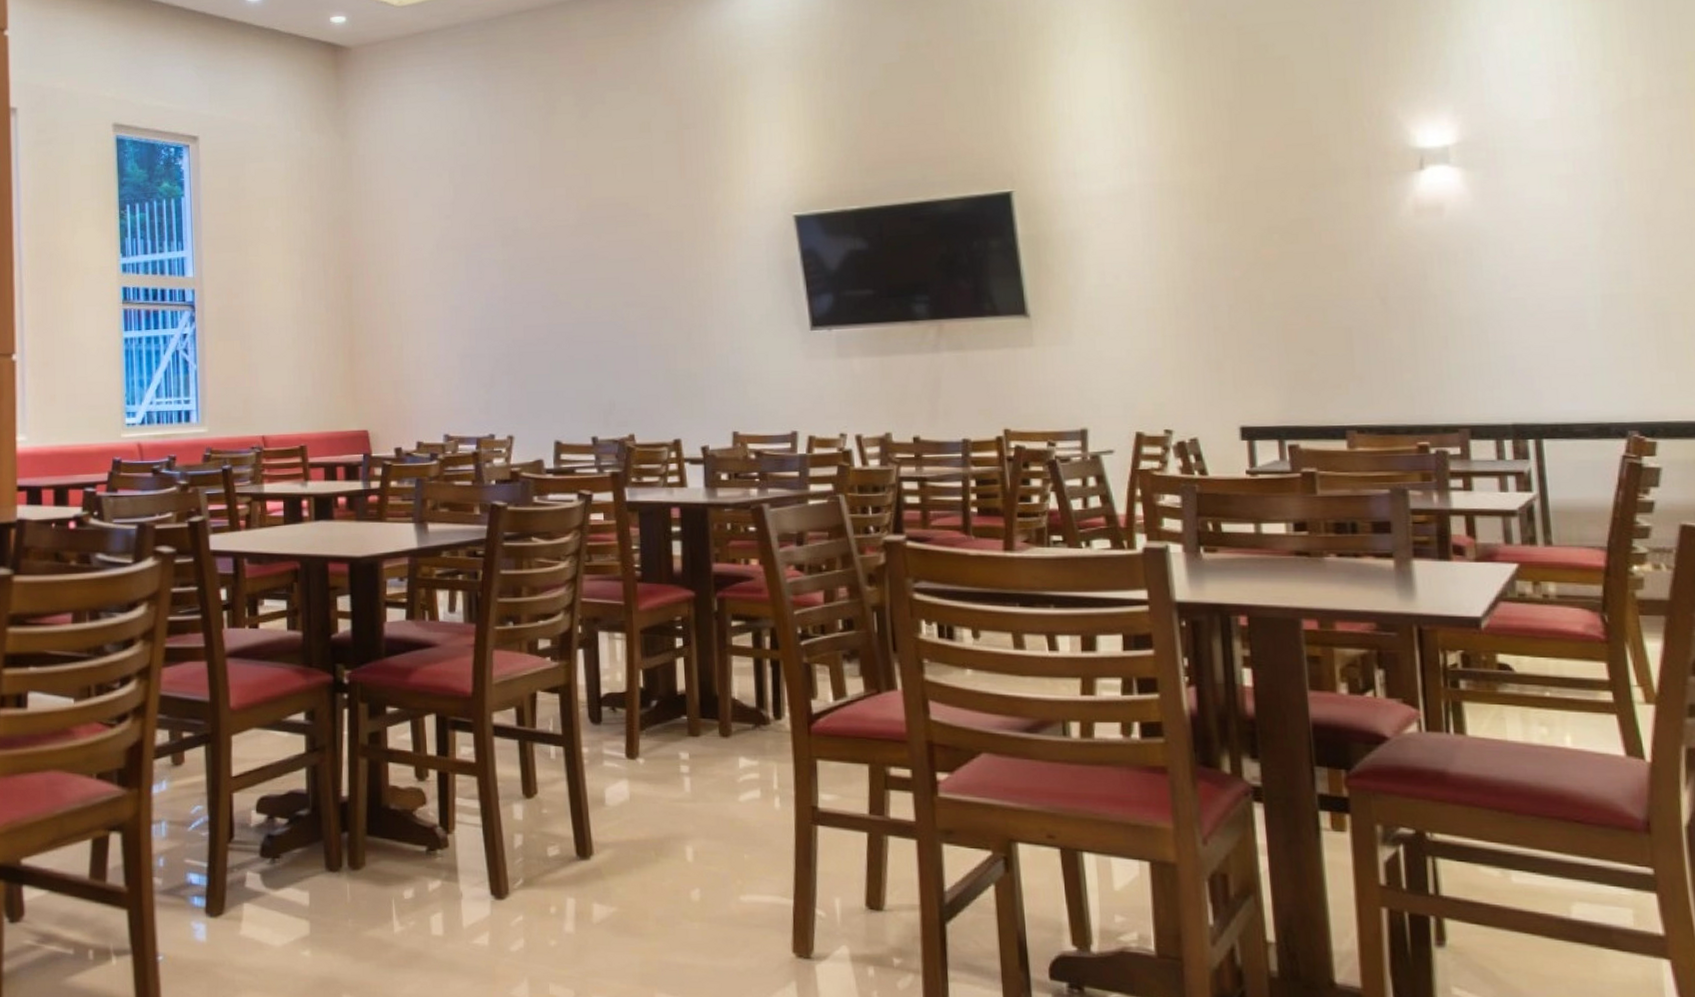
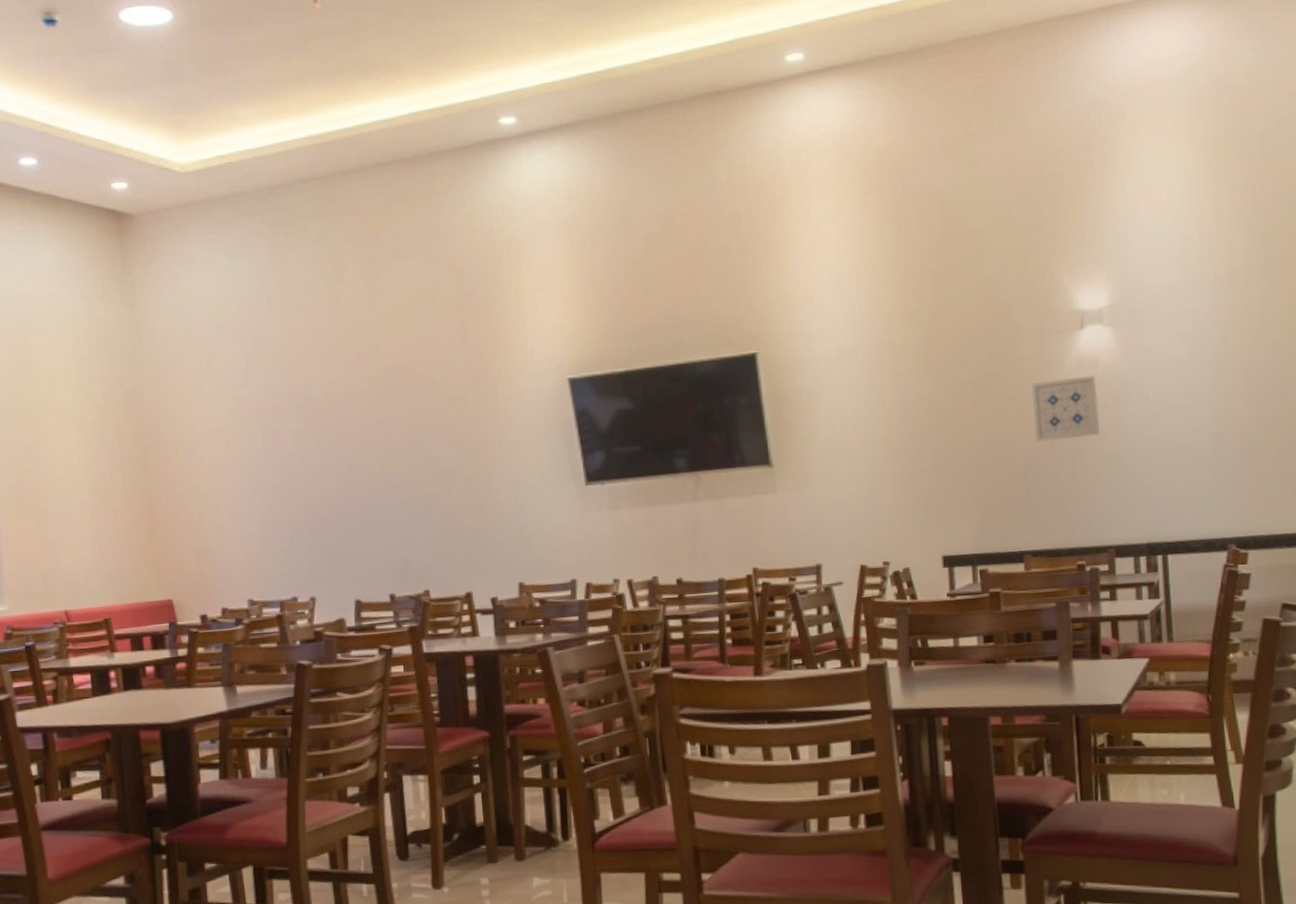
wall art: none [1355,224,1447,299] -> present [1031,375,1100,442]

